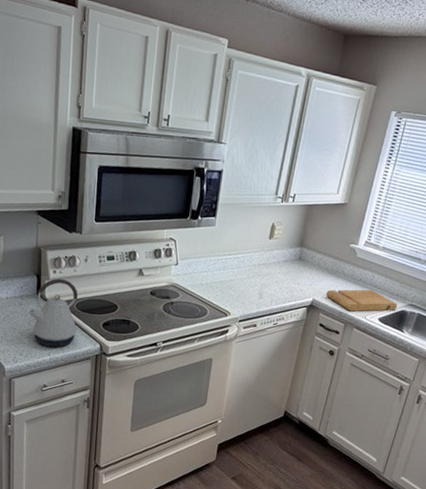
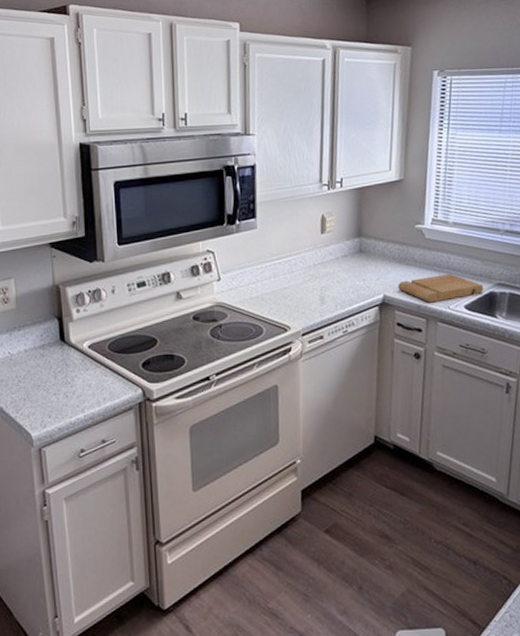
kettle: present [28,278,79,347] -> none [53,317,115,402]

